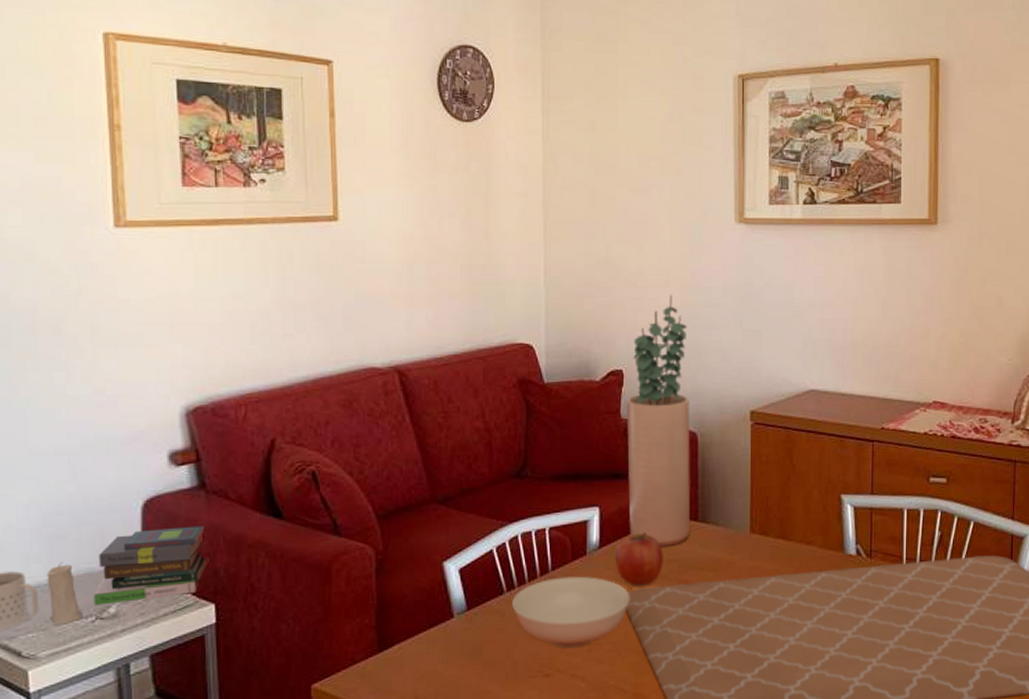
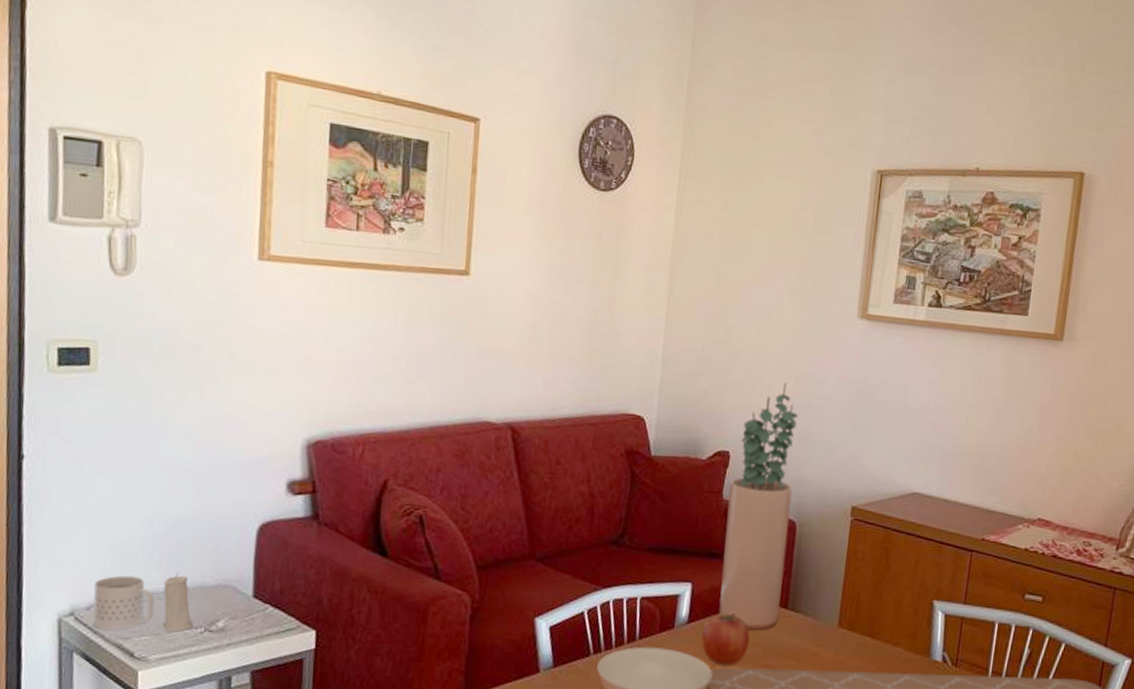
books: present [93,526,209,605] -> none [204,552,315,619]

